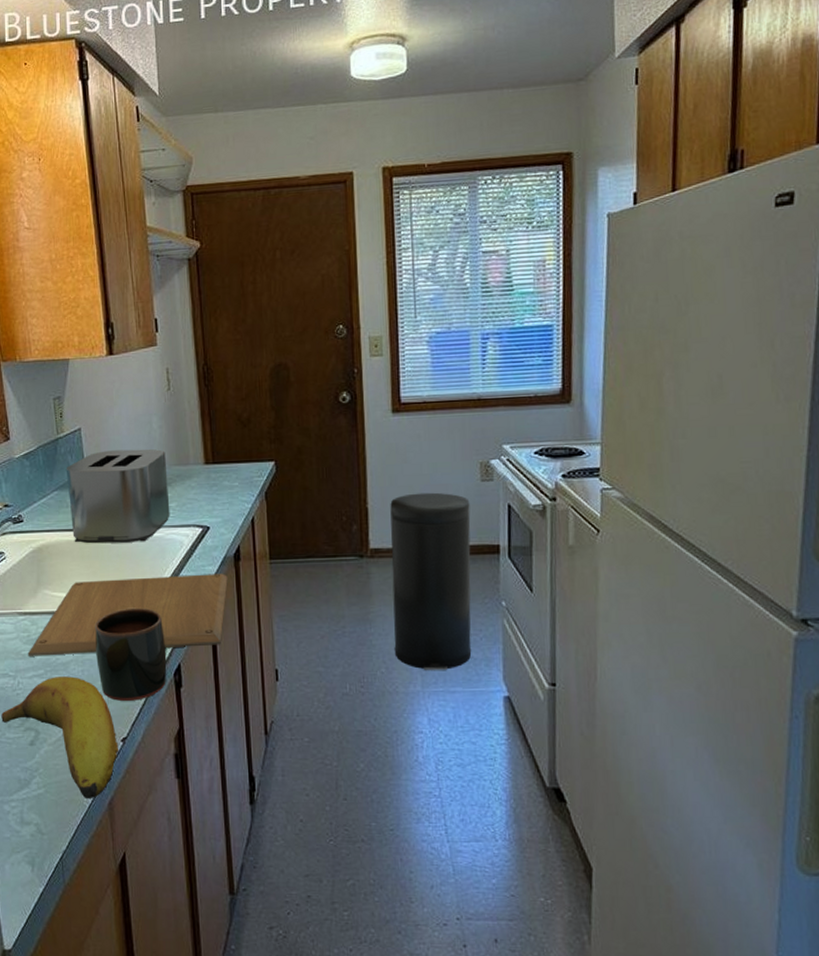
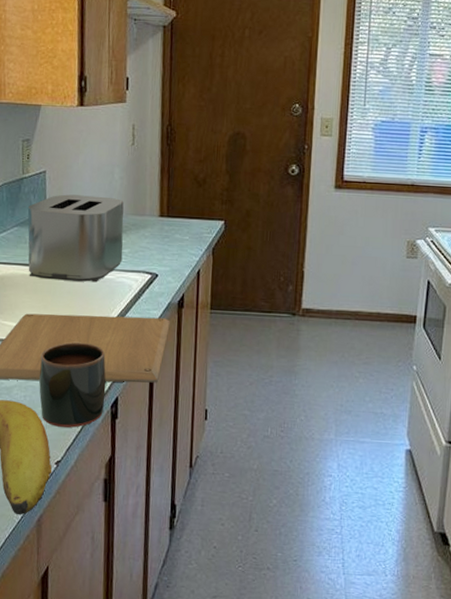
pedal bin: present [390,492,472,671] -> none [314,262,395,423]

